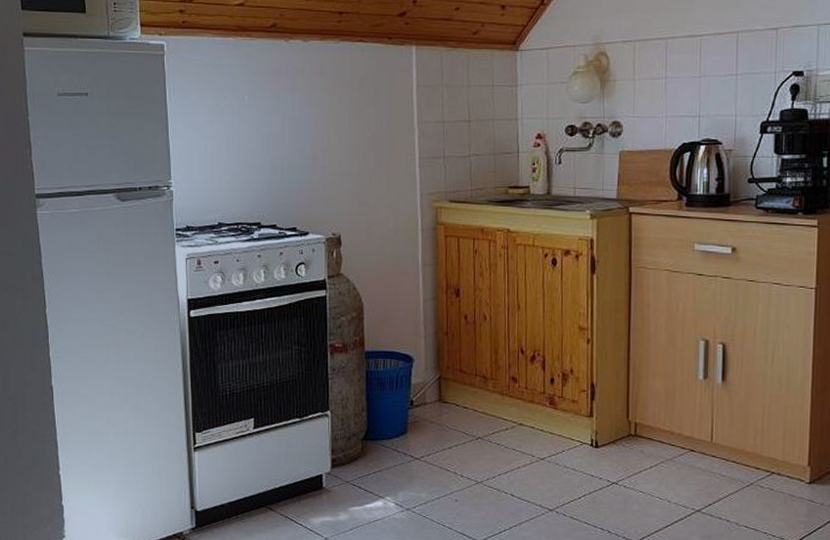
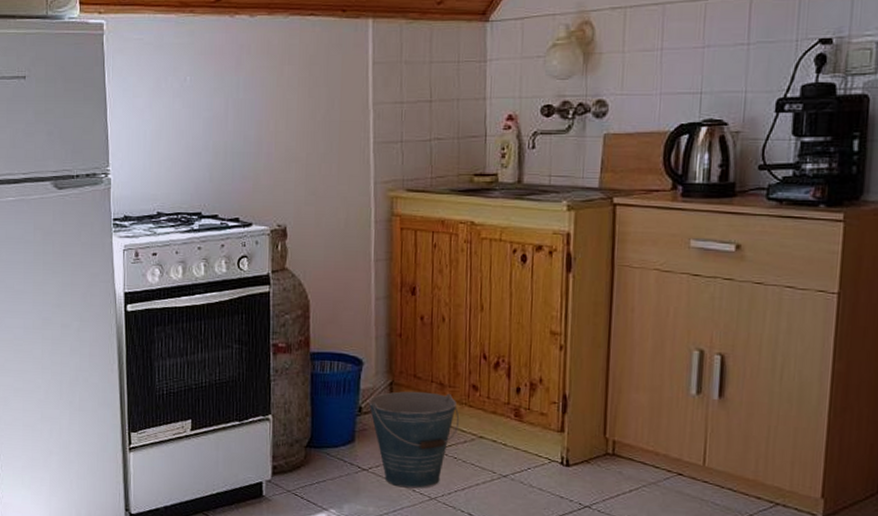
bucket: none [419,384,502,474] -> present [369,391,460,489]

